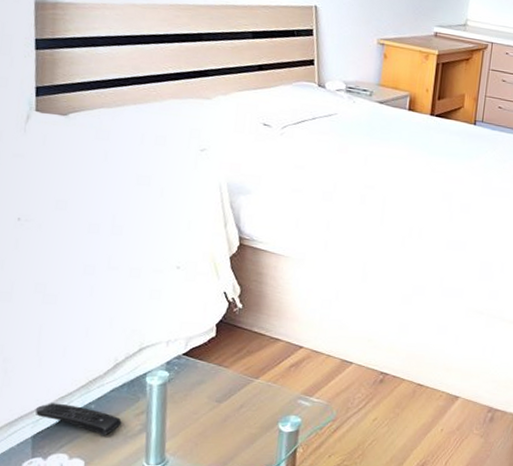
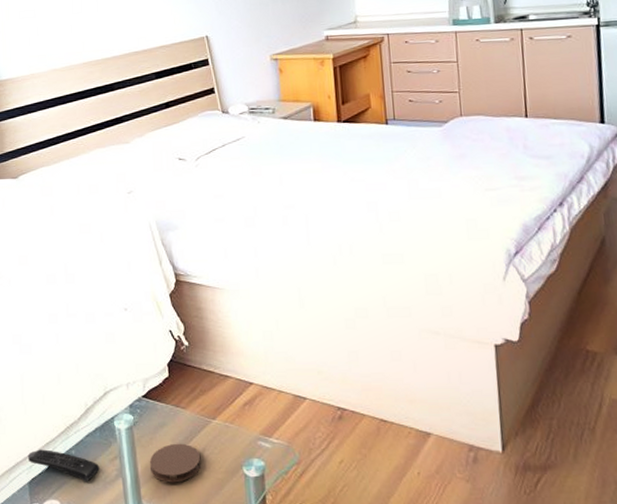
coaster: none [179,400,237,437] -> present [149,443,201,483]

